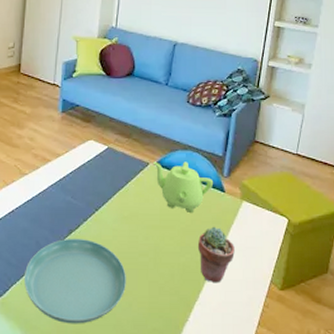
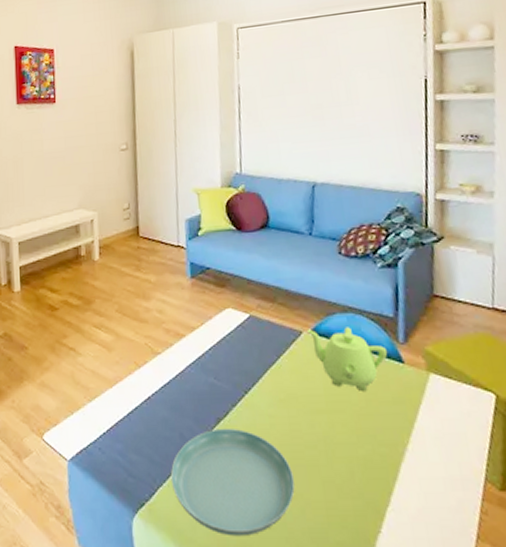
potted succulent: present [198,226,235,283] -> none [378,407,430,483]

